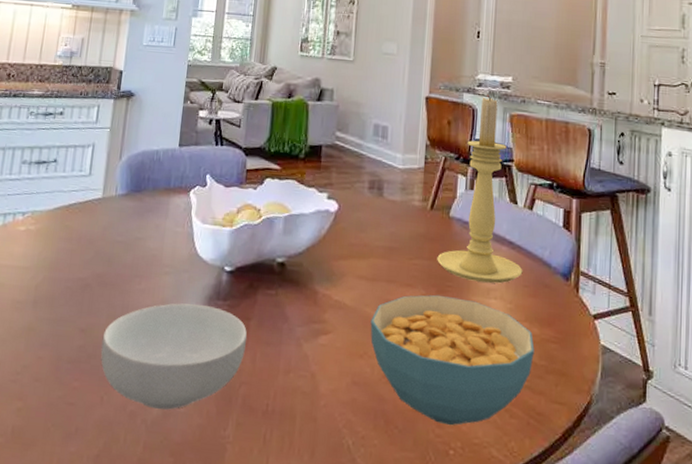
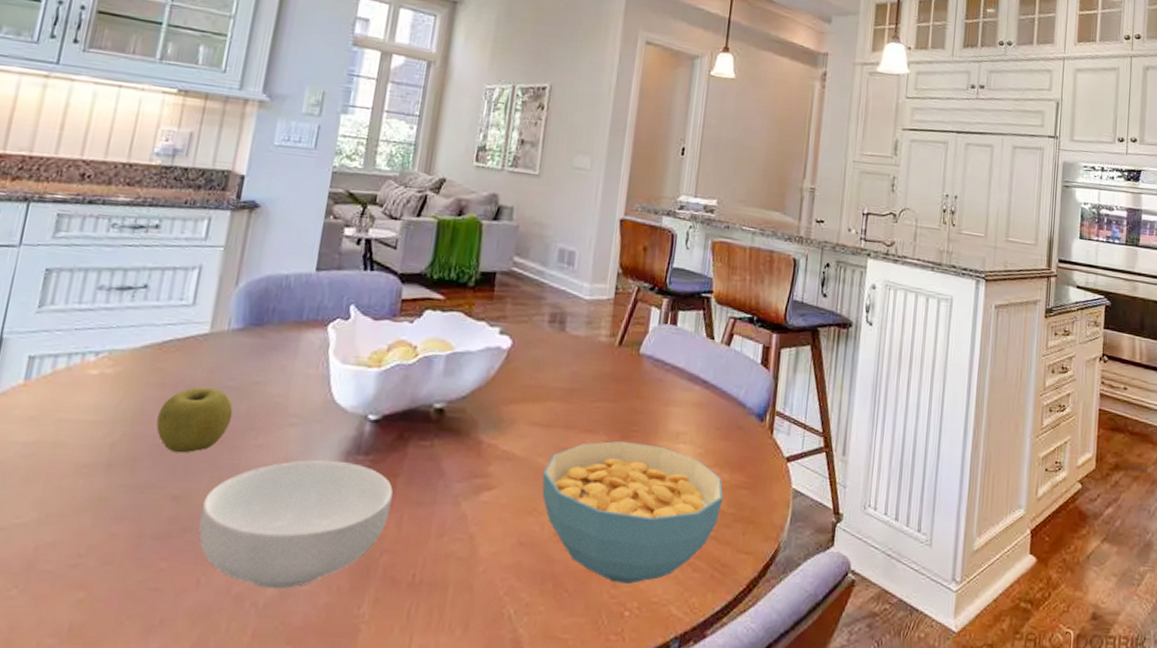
apple: none [67,241,122,295] -> present [156,387,233,454]
candle holder: present [437,94,523,284] -> none [622,218,716,427]

